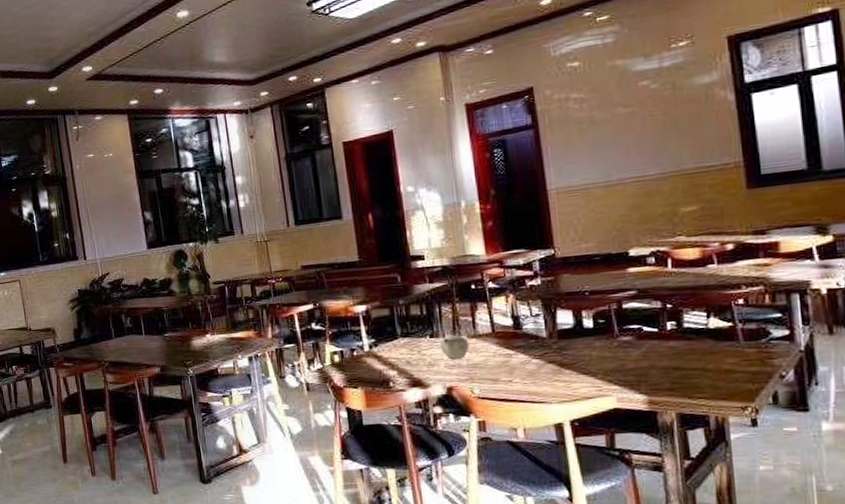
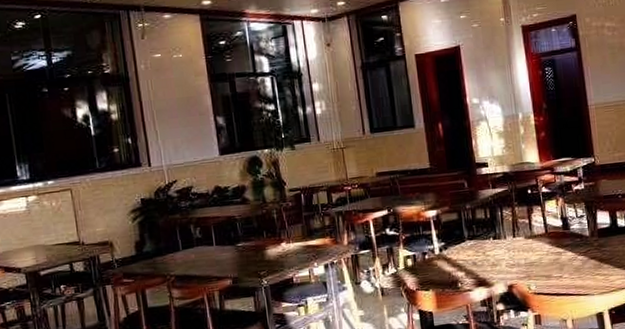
teapot: present [439,329,469,359] -> none [501,231,527,259]

